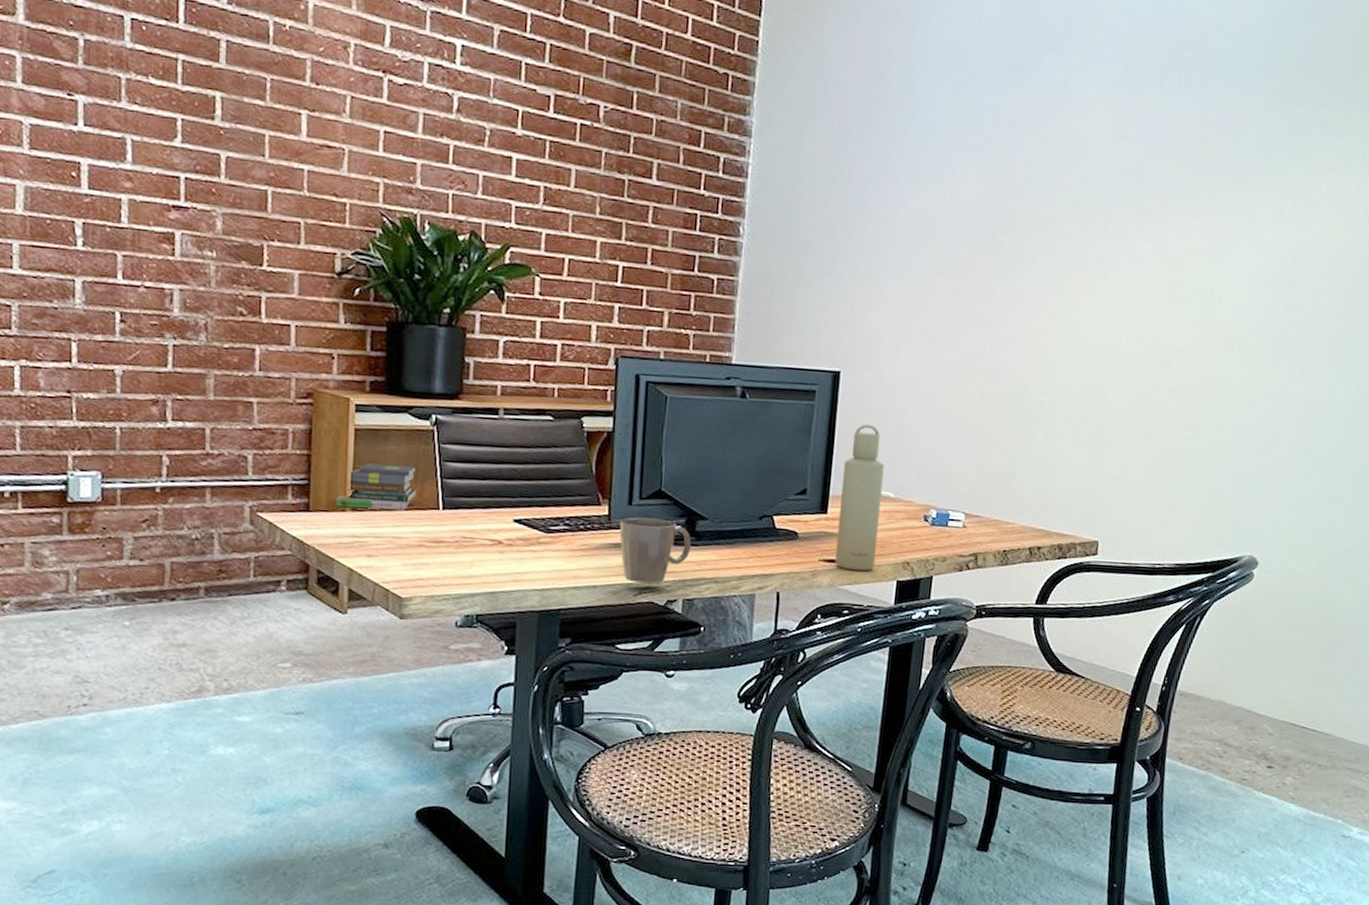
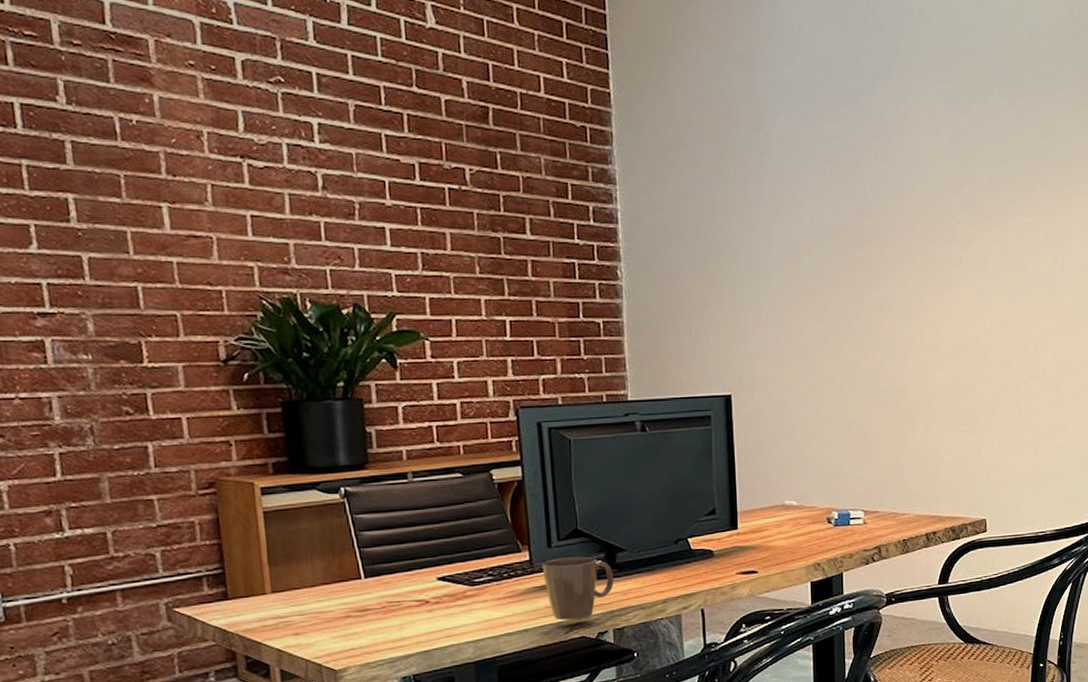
books: present [336,463,417,510] -> none [255,541,337,591]
bottle: present [835,424,885,571] -> none [747,440,788,579]

